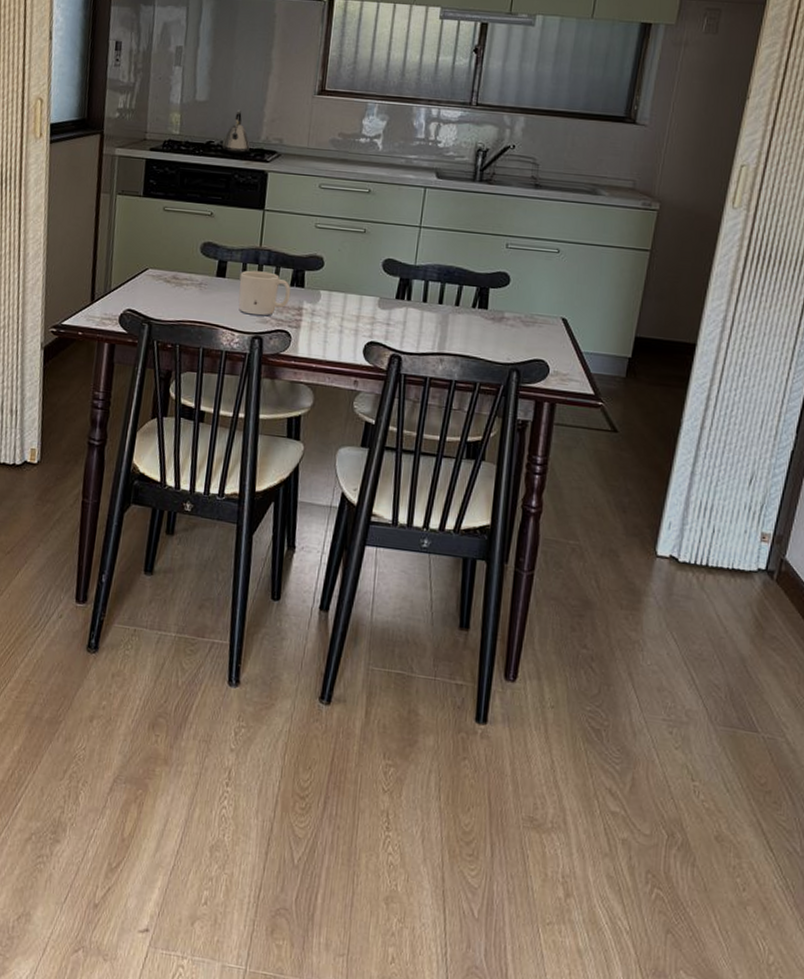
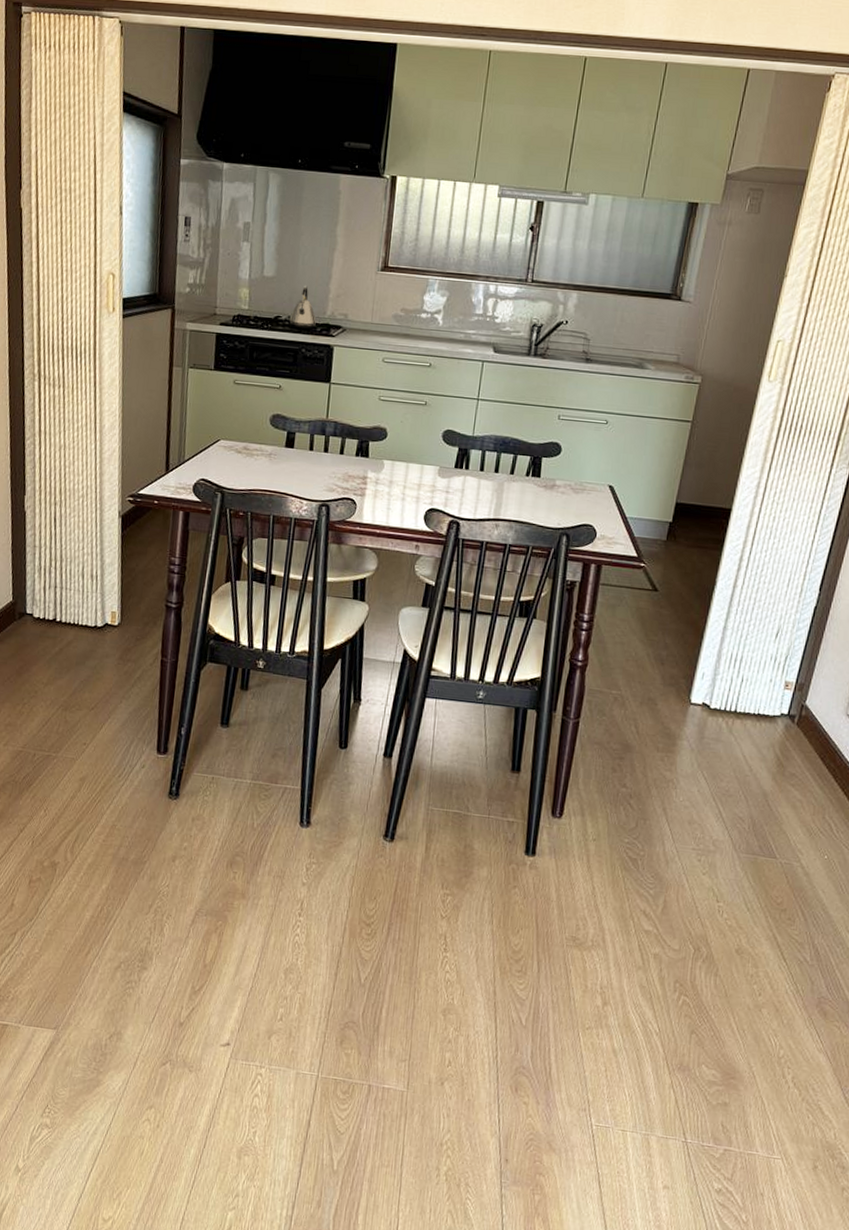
mug: present [238,270,291,317] -> none [306,441,356,485]

